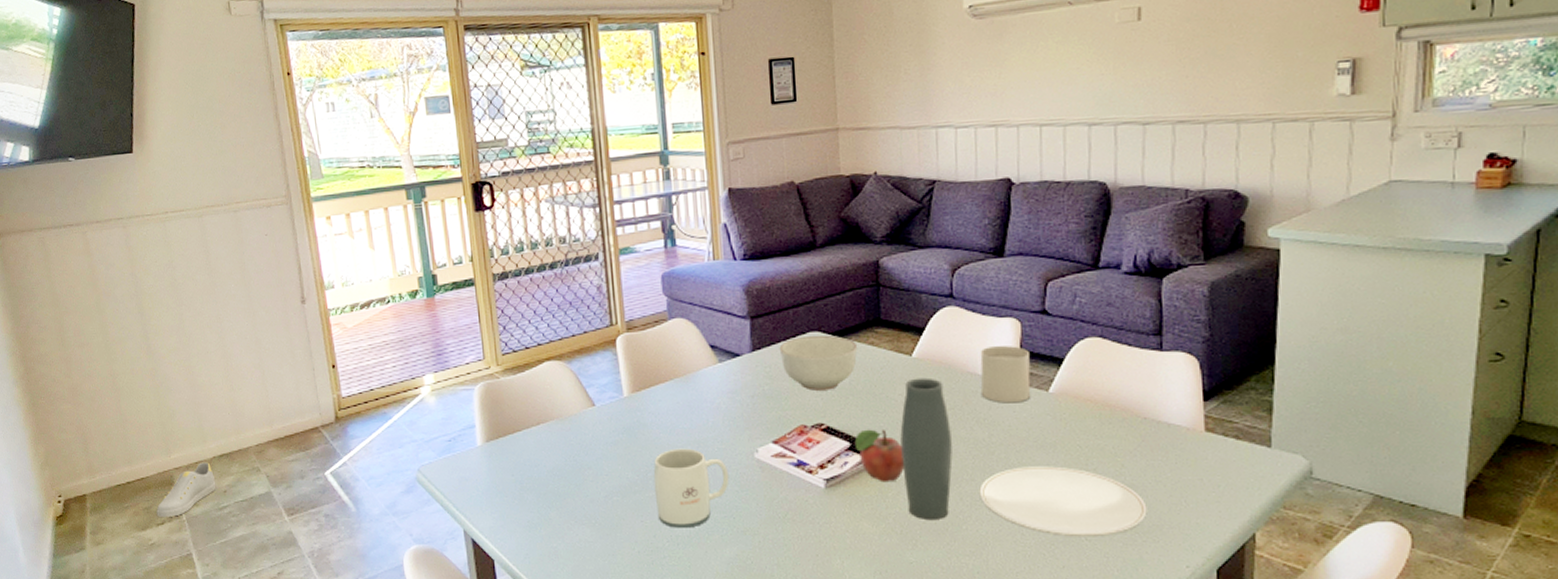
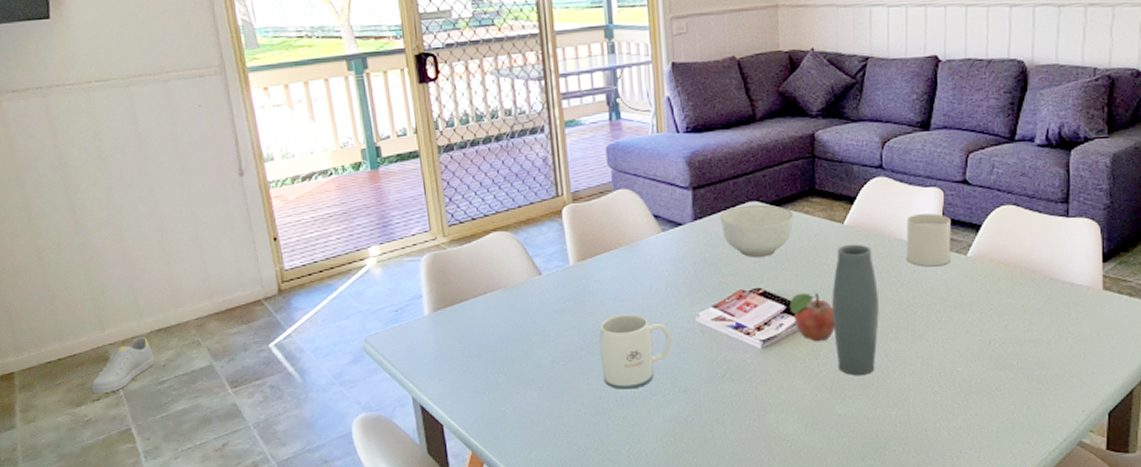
plate: present [979,466,1147,537] -> none [902,323,1051,388]

